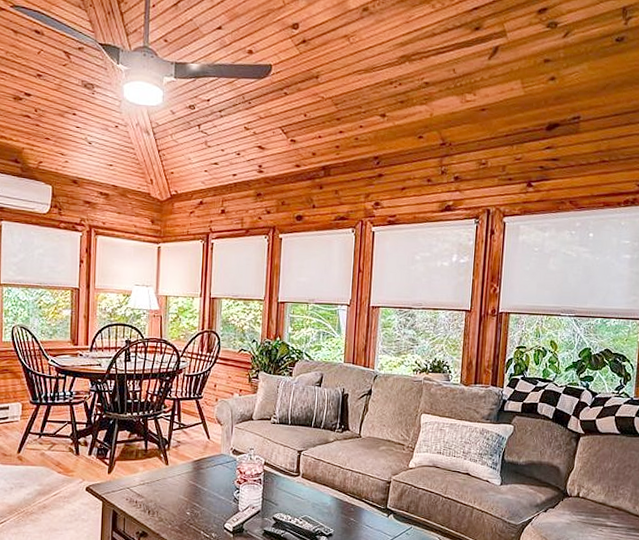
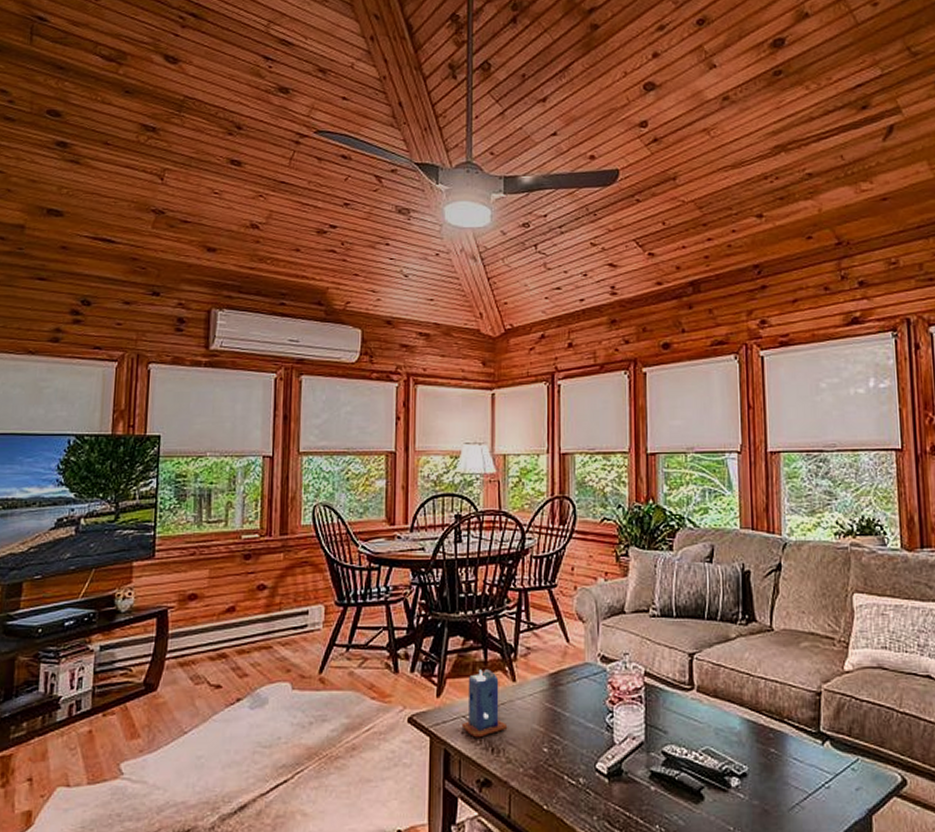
candle: none [126,455,161,504] -> present [461,669,508,738]

